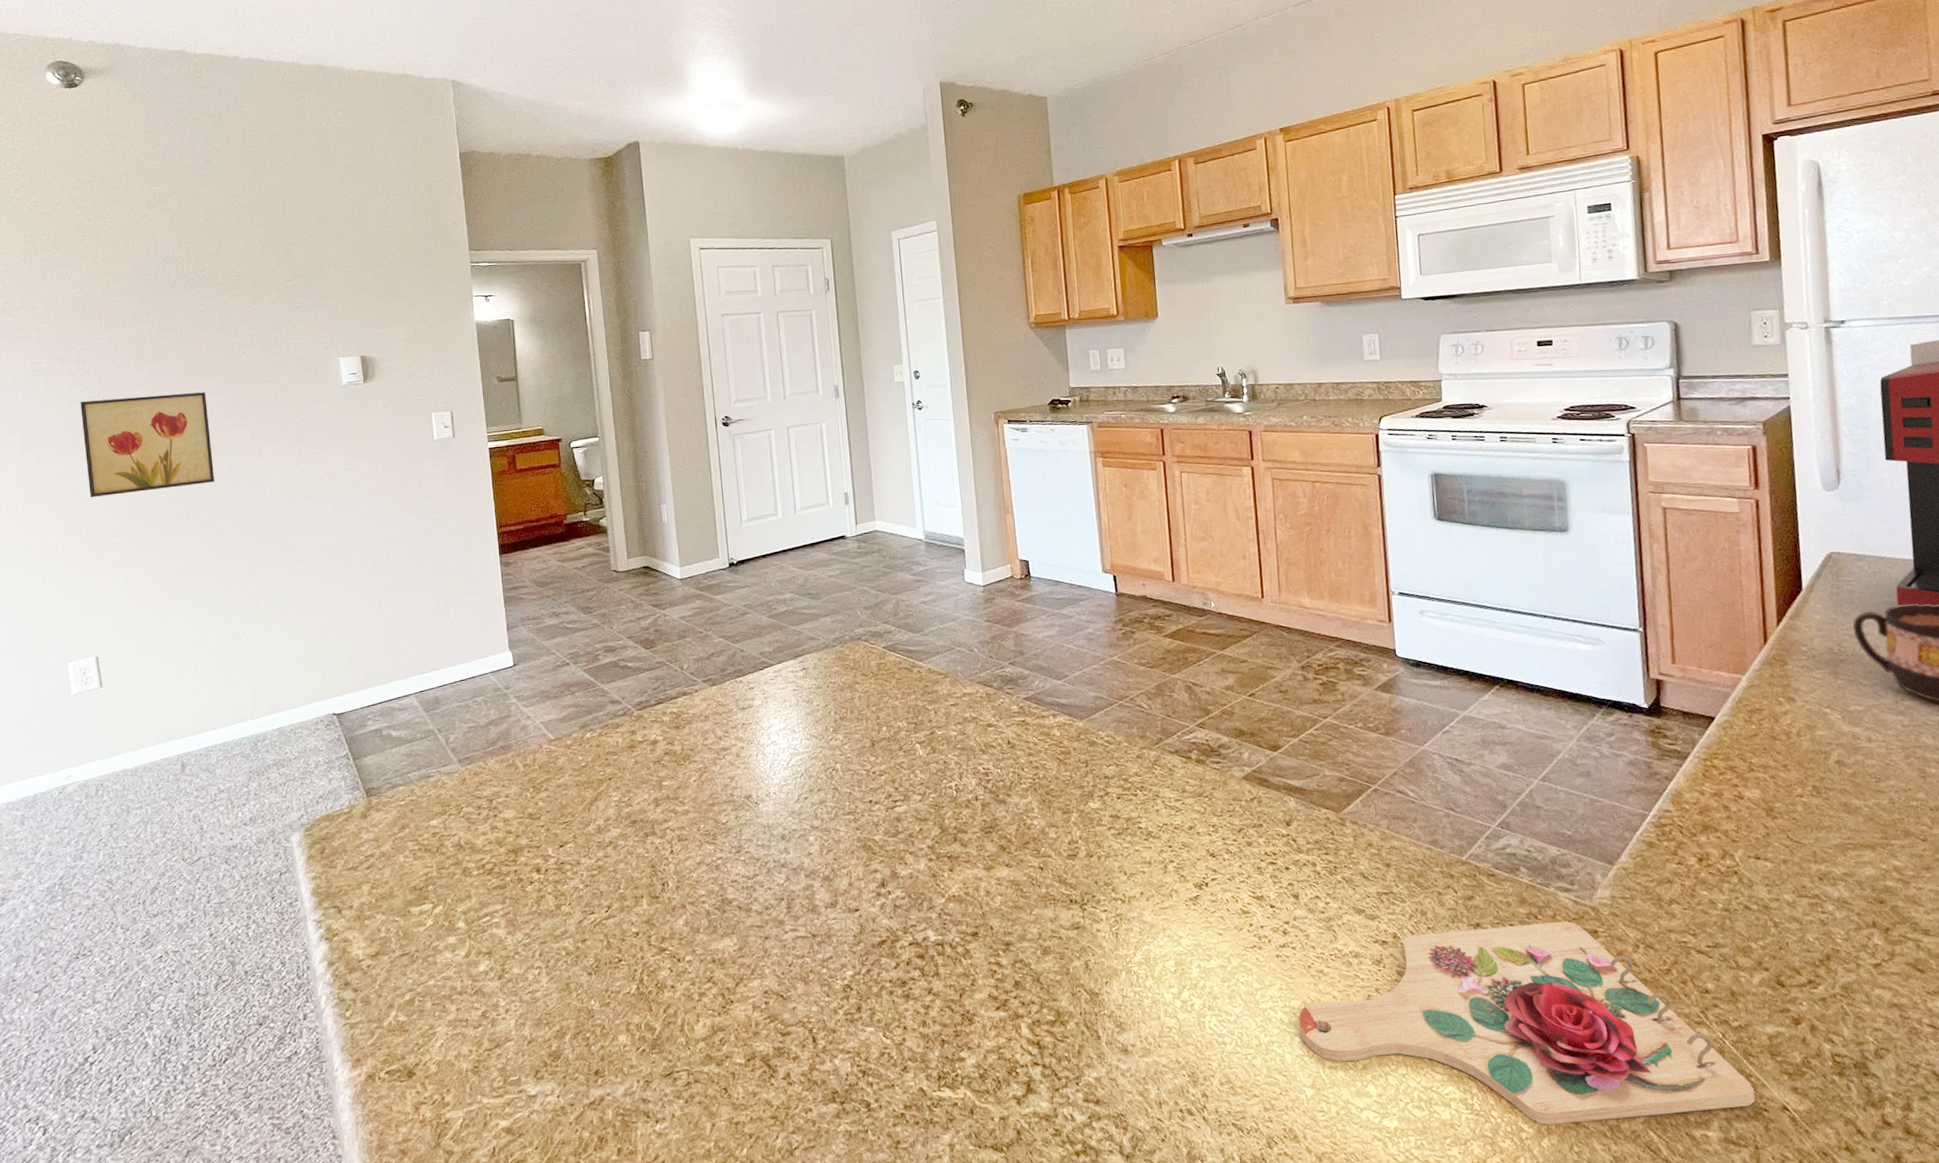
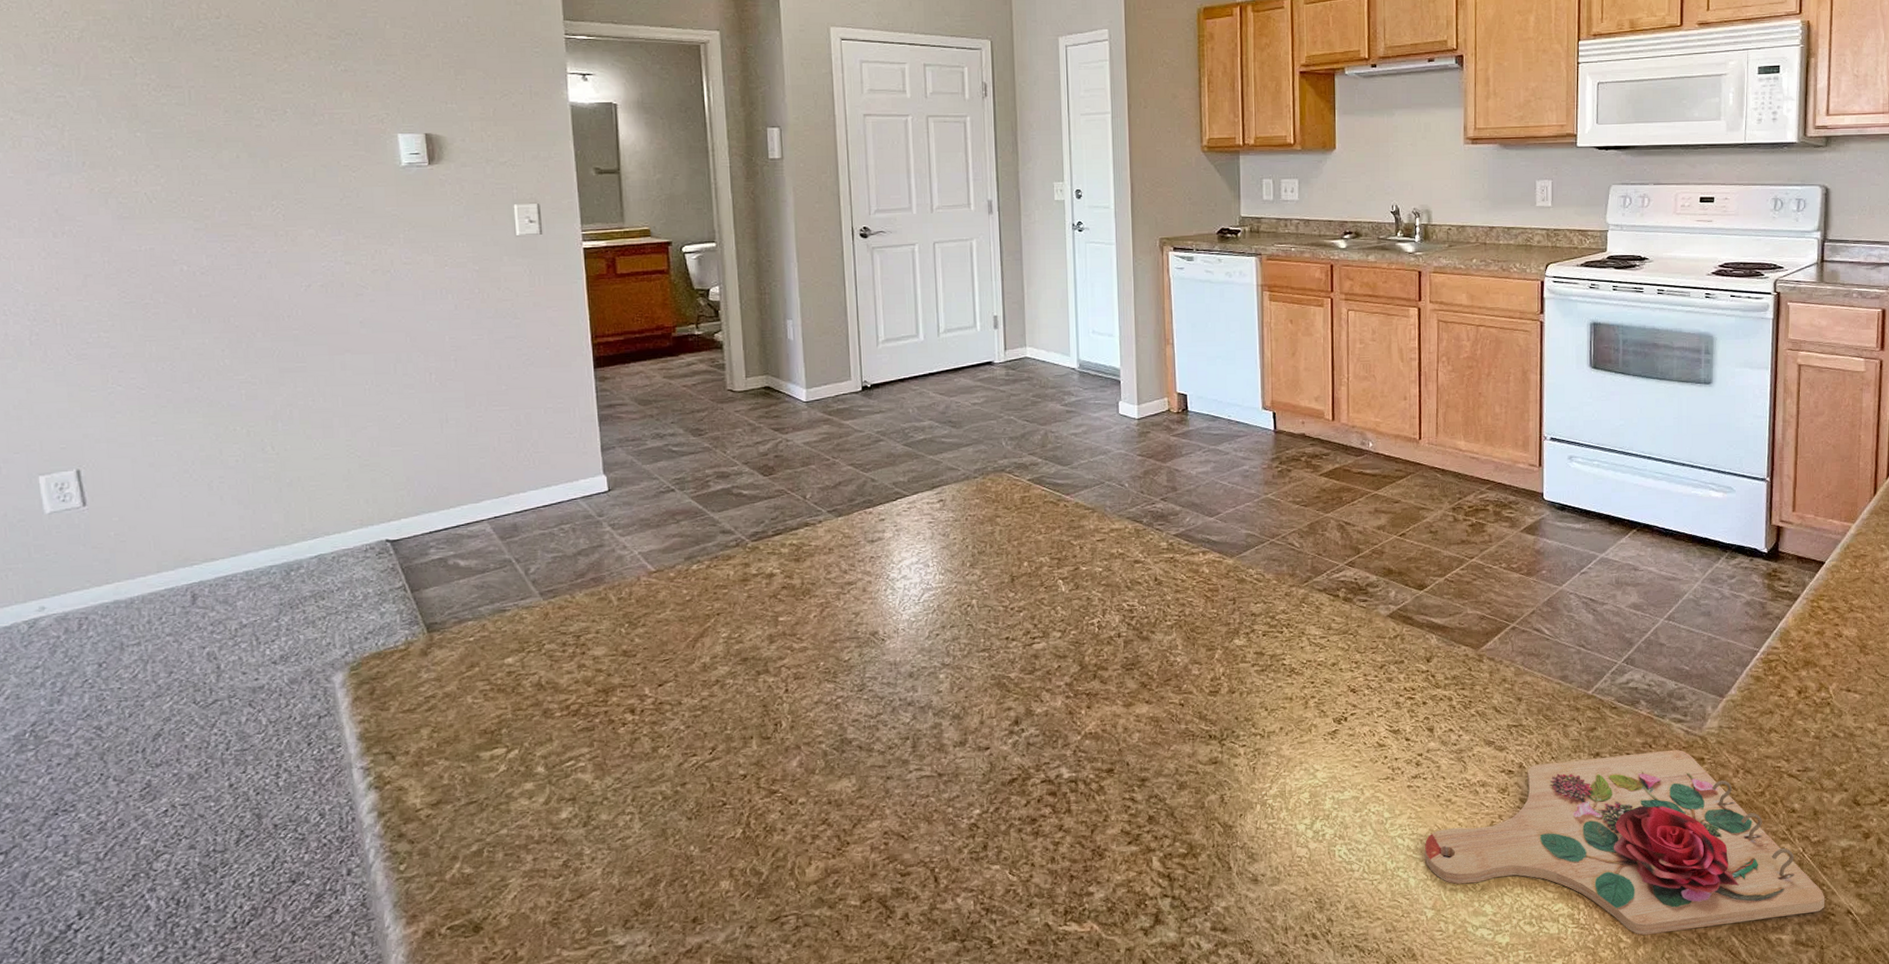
wall art: present [80,392,214,498] -> none [51,163,234,283]

